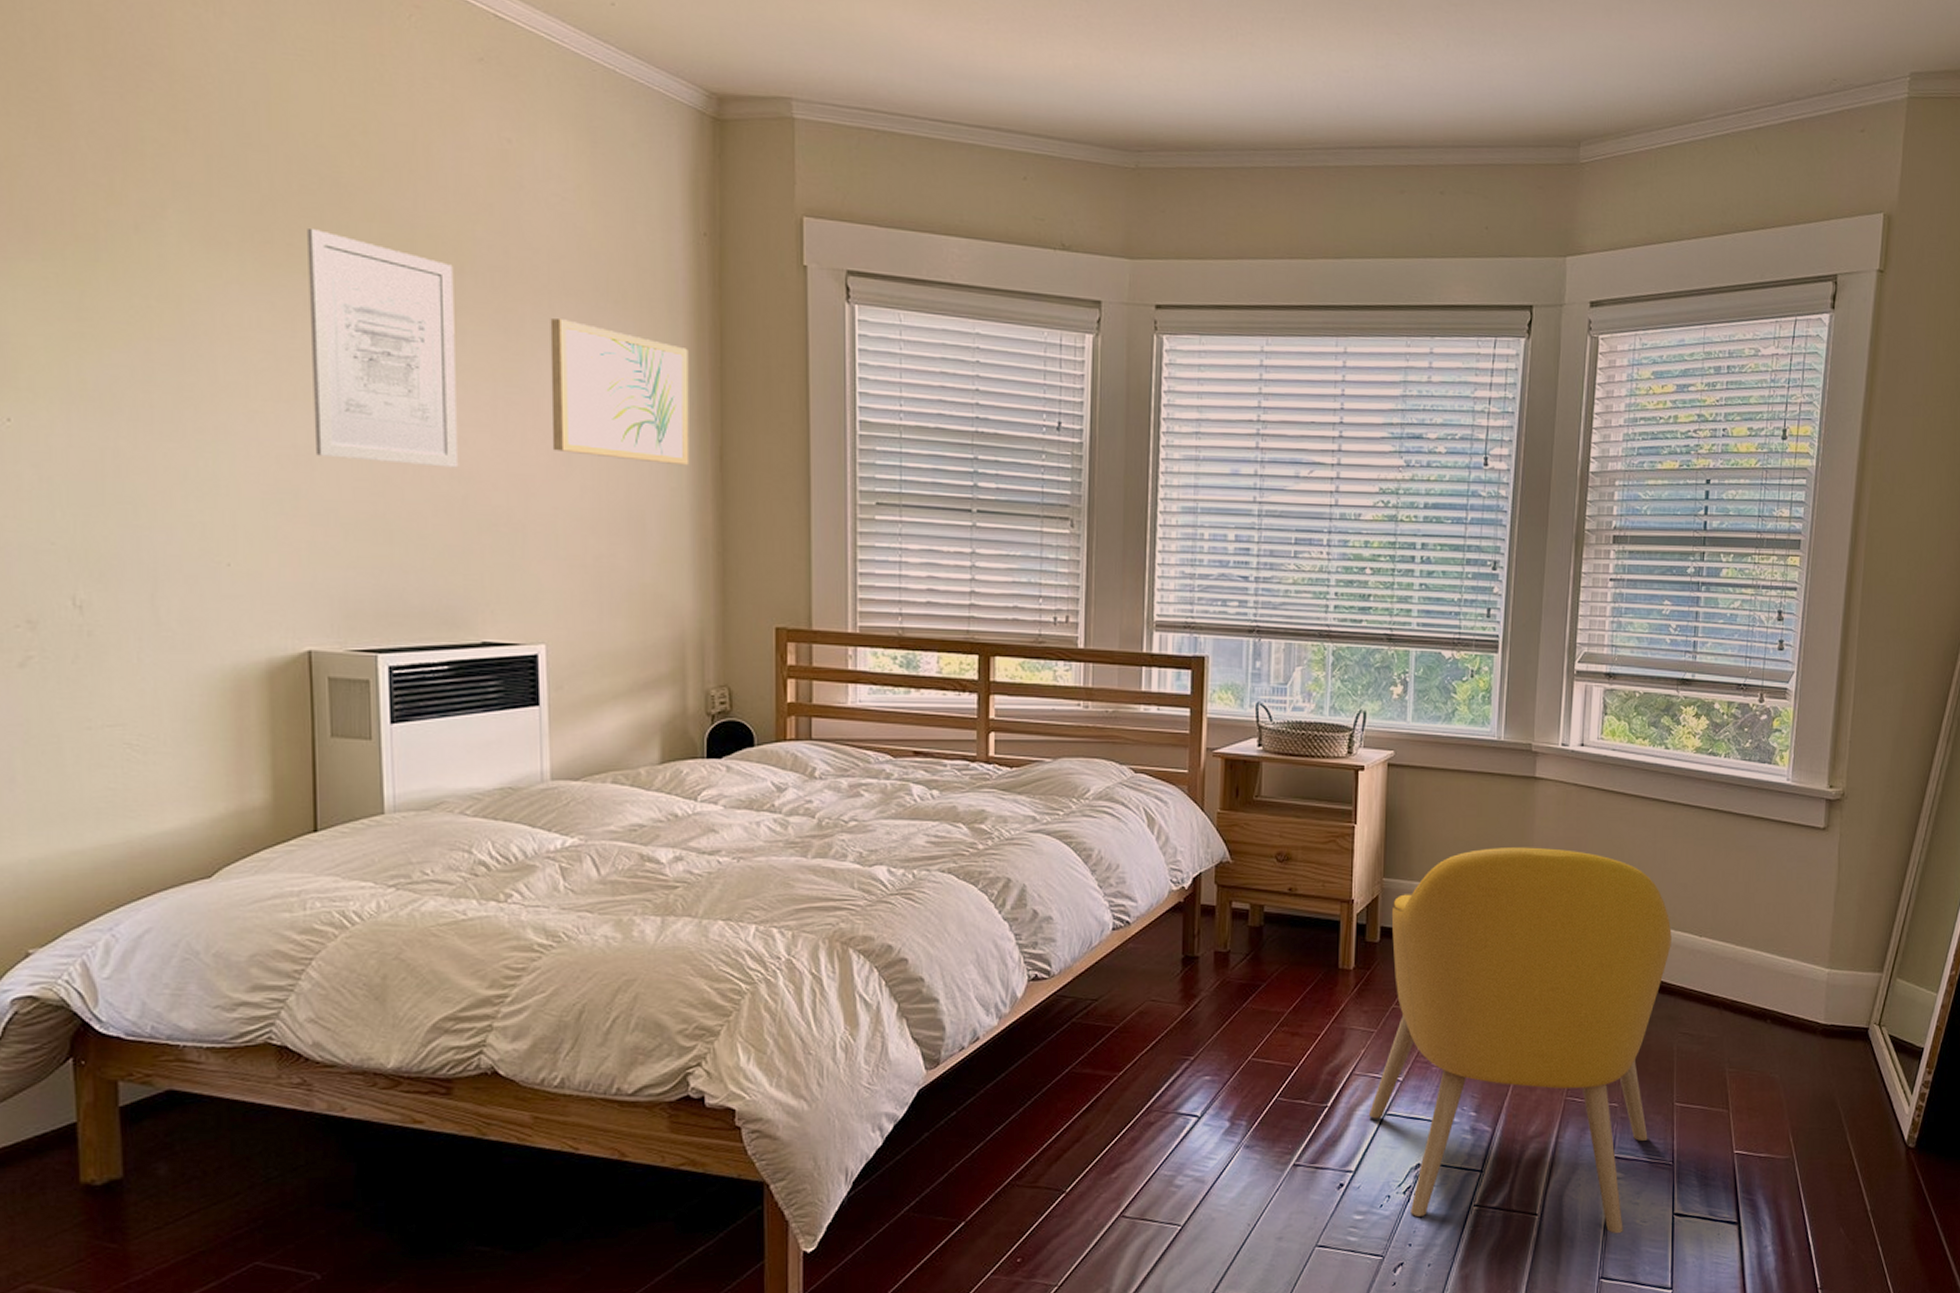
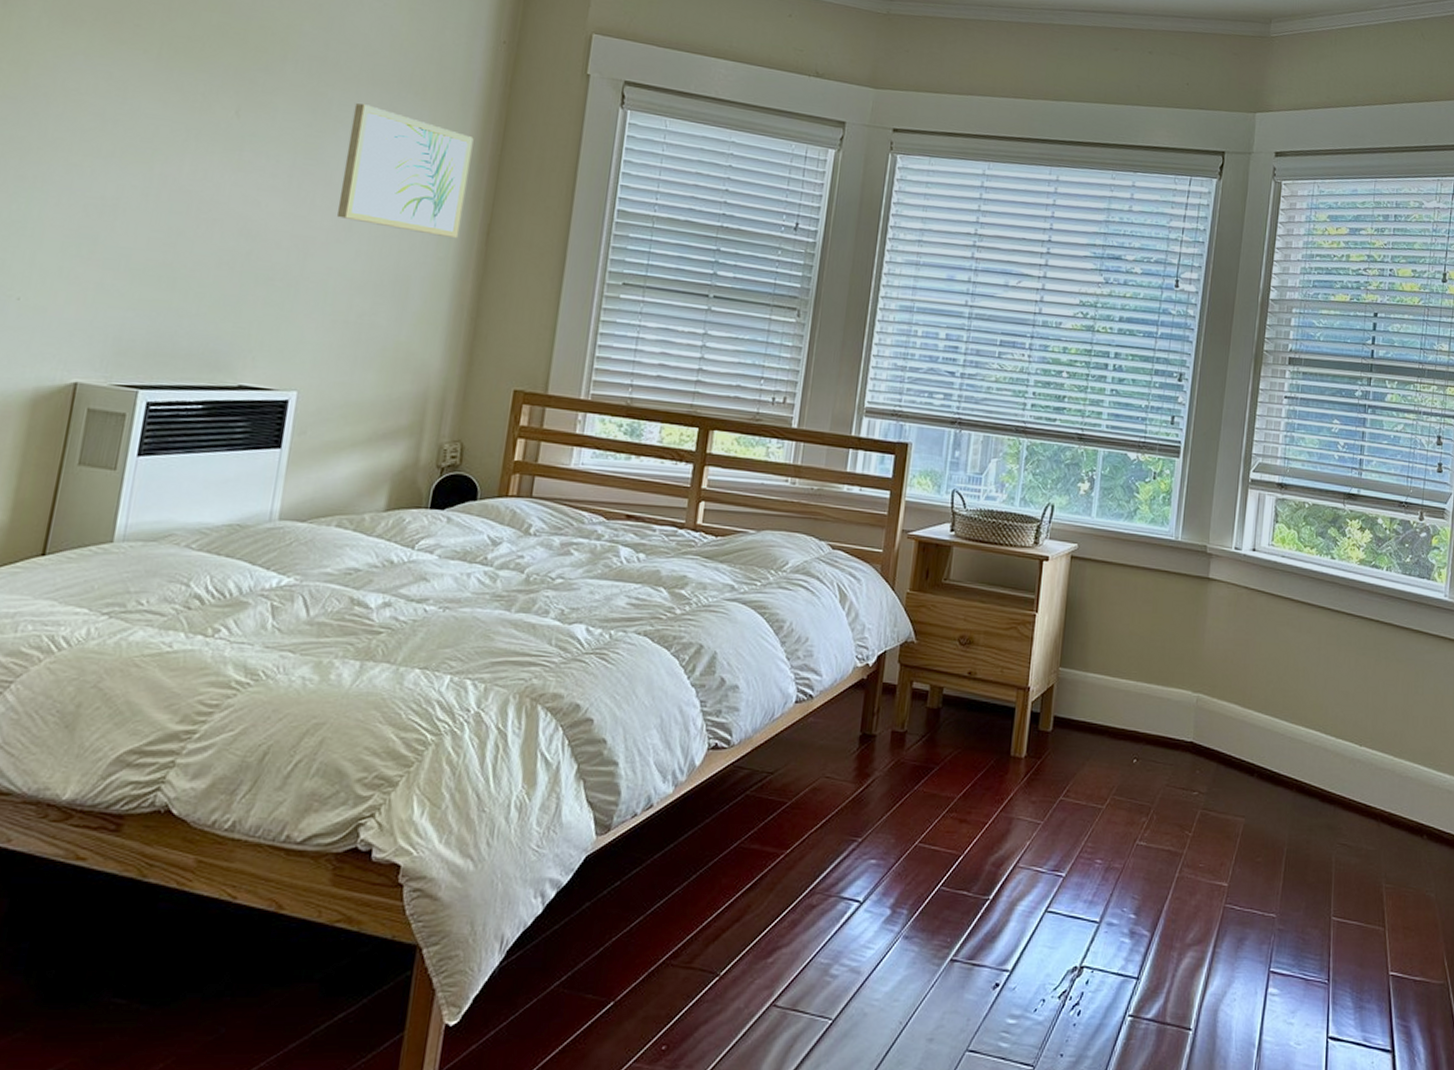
wall art: present [307,227,459,468] -> none [121,13,278,227]
armchair: present [1368,847,1672,1234] -> none [1029,644,1333,1056]

